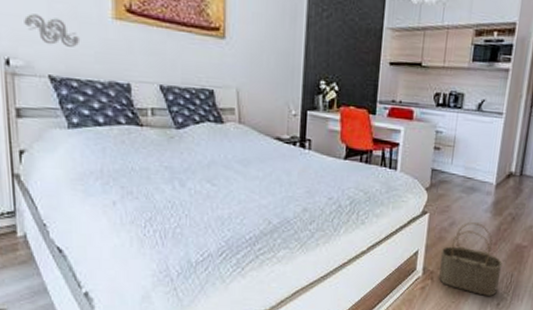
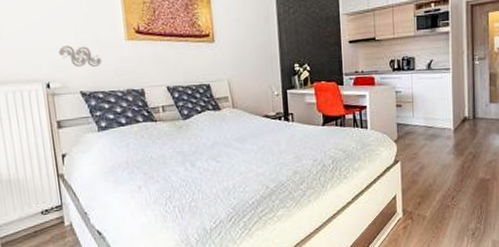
wicker basket: present [439,222,503,296] -> none [415,164,471,228]

